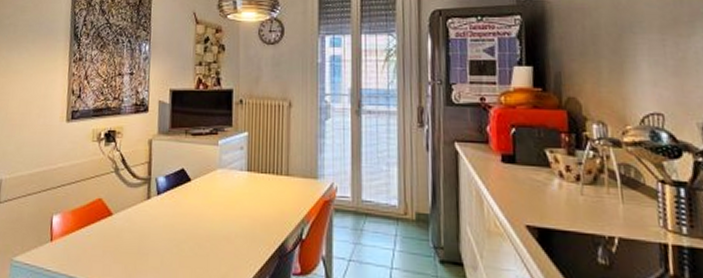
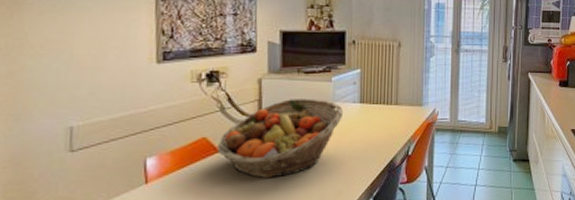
fruit basket: none [110,163,231,250] -> present [217,98,344,179]

